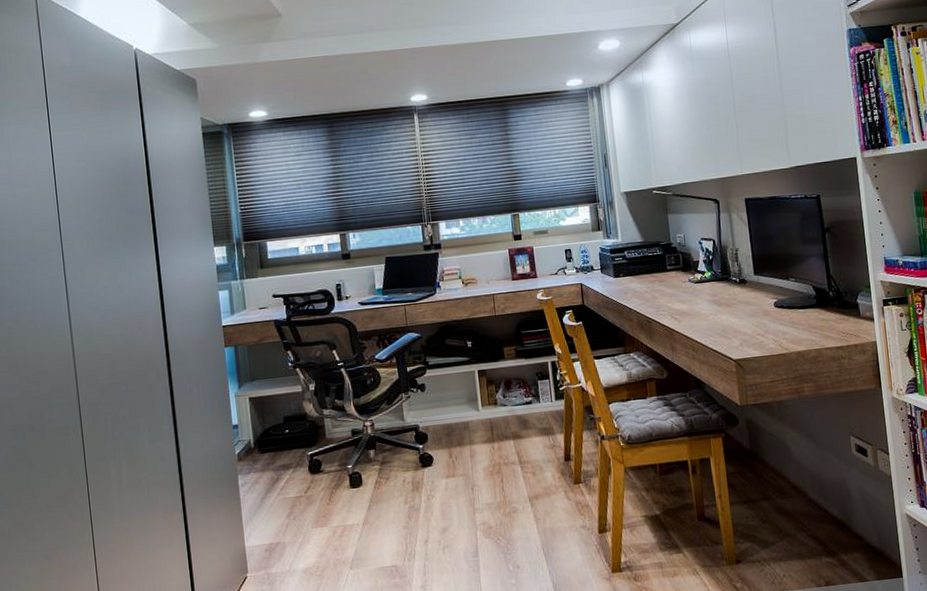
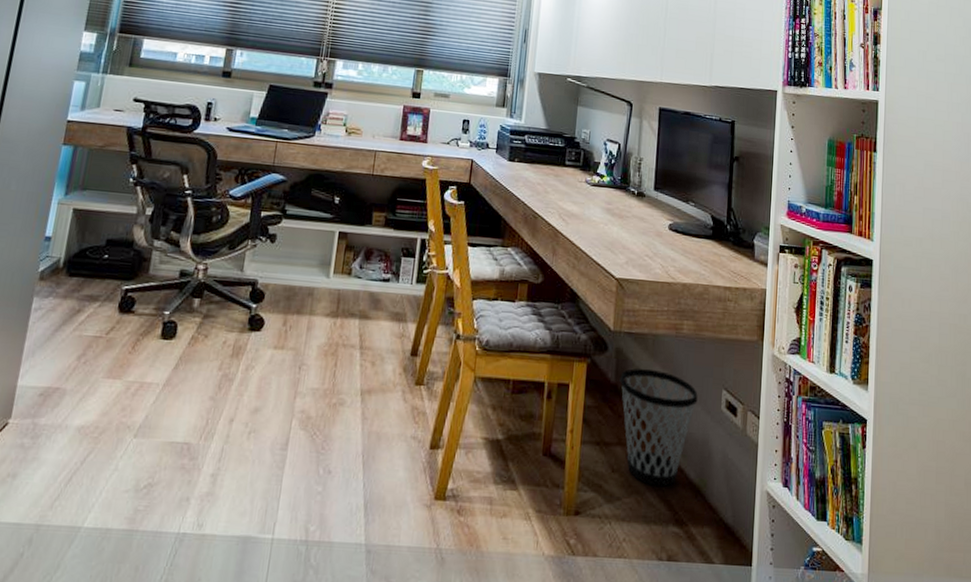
wastebasket: none [754,431,829,528] -> present [619,368,698,487]

